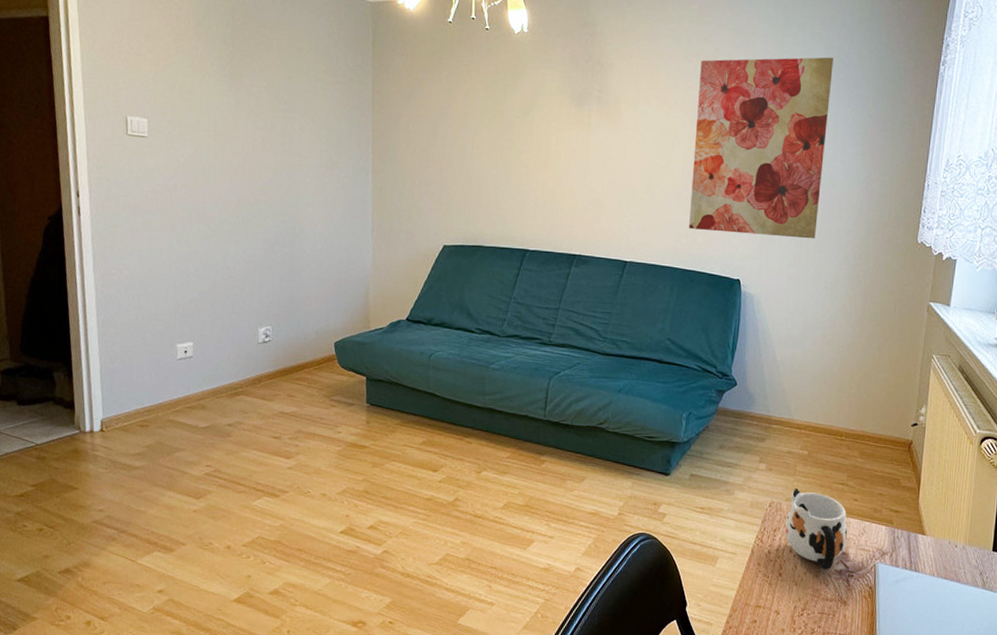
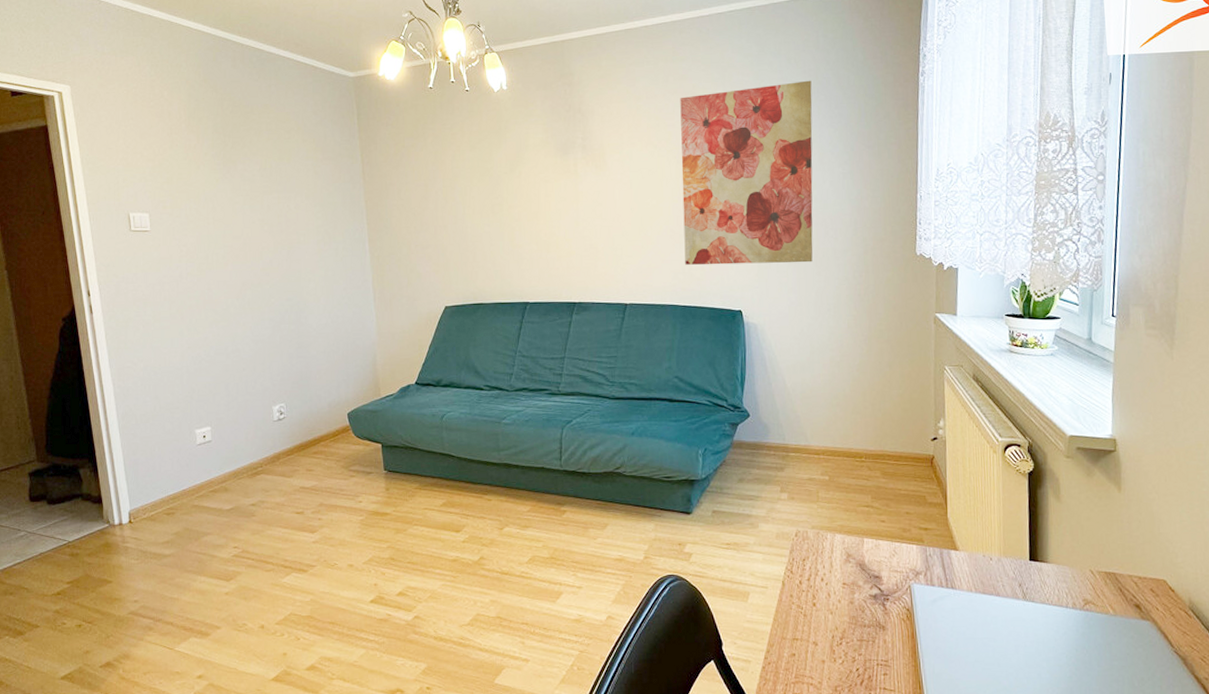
mug: present [785,488,848,570] -> none [814,514,879,596]

